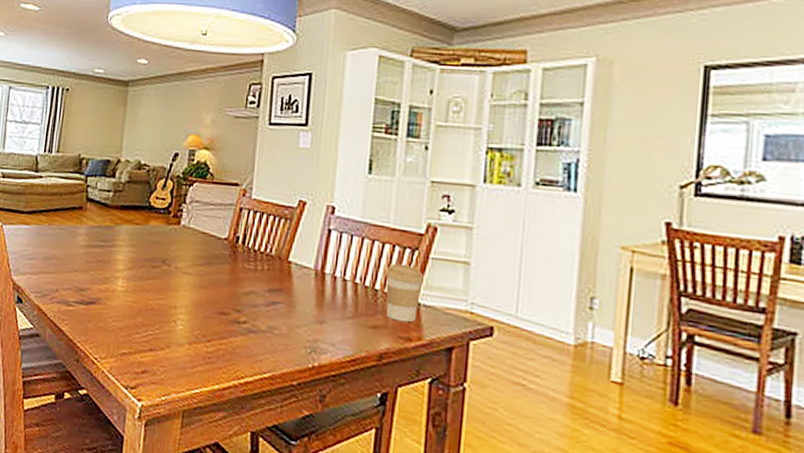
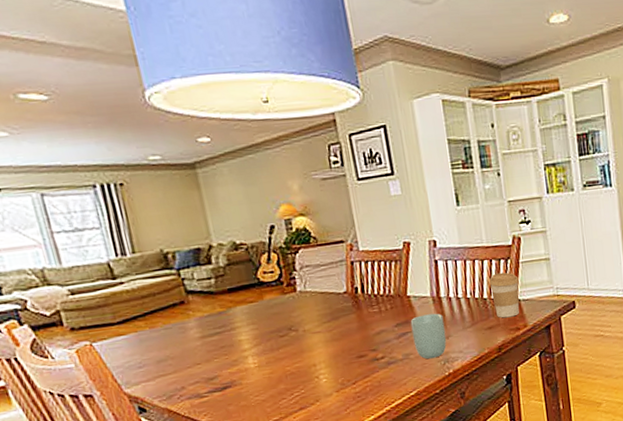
cup: none [282,287,323,343] -> present [410,313,447,359]

